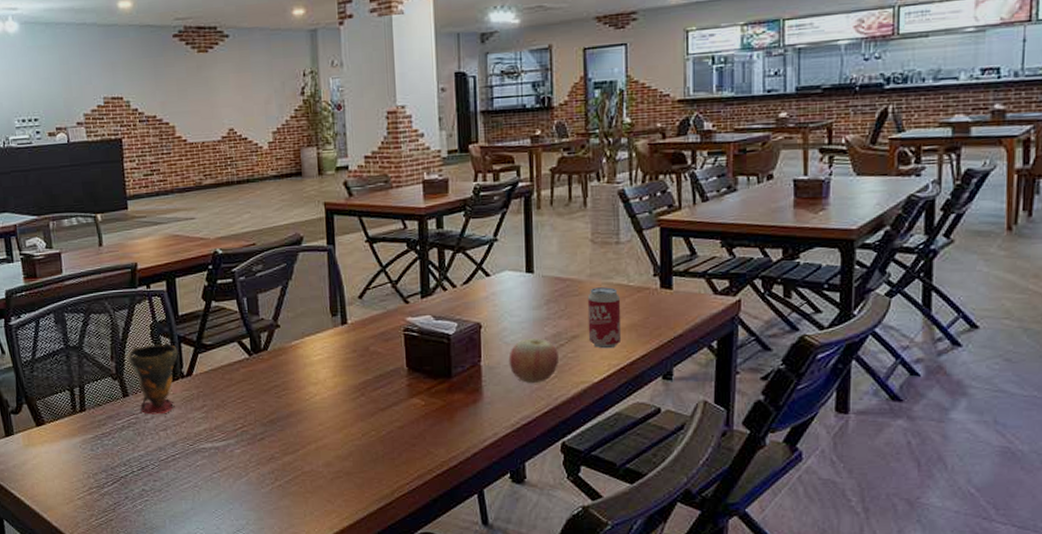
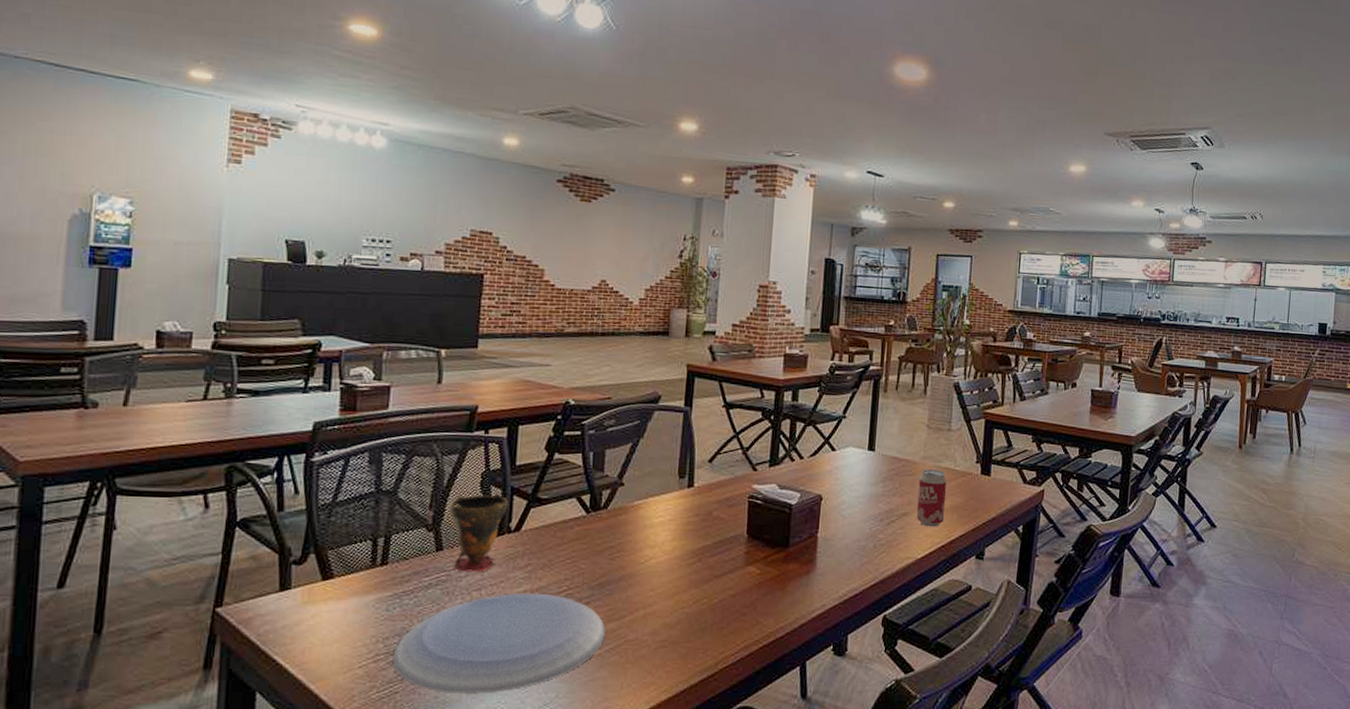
plate: none [103,431,283,521] -> present [392,592,606,694]
apple: present [508,338,560,383] -> none [843,513,890,556]

